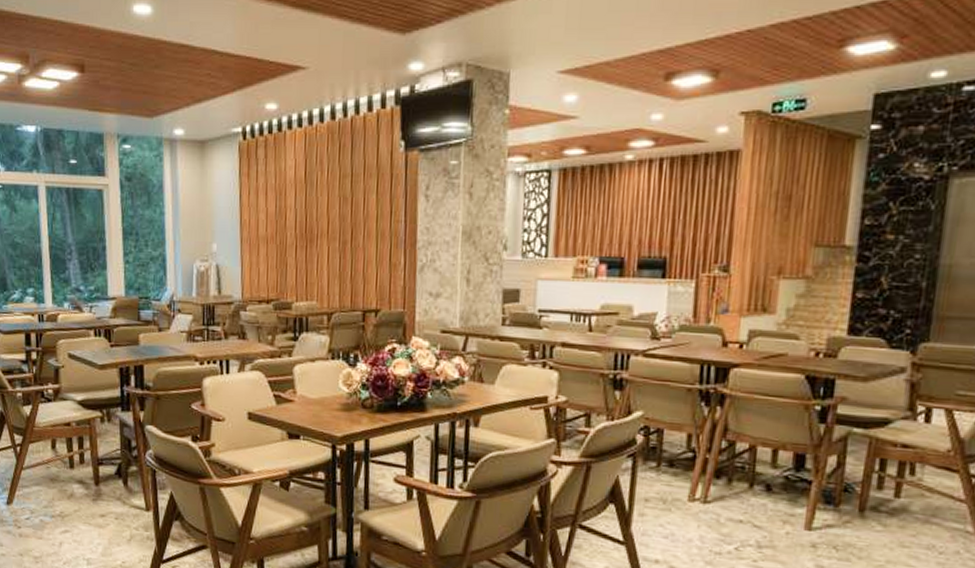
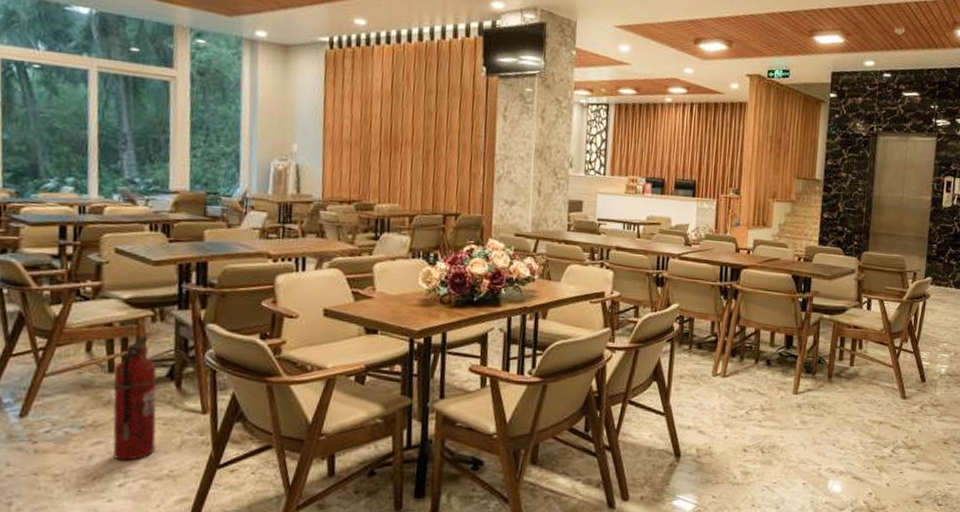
fire extinguisher: none [74,436,110,550] -> present [113,336,157,461]

